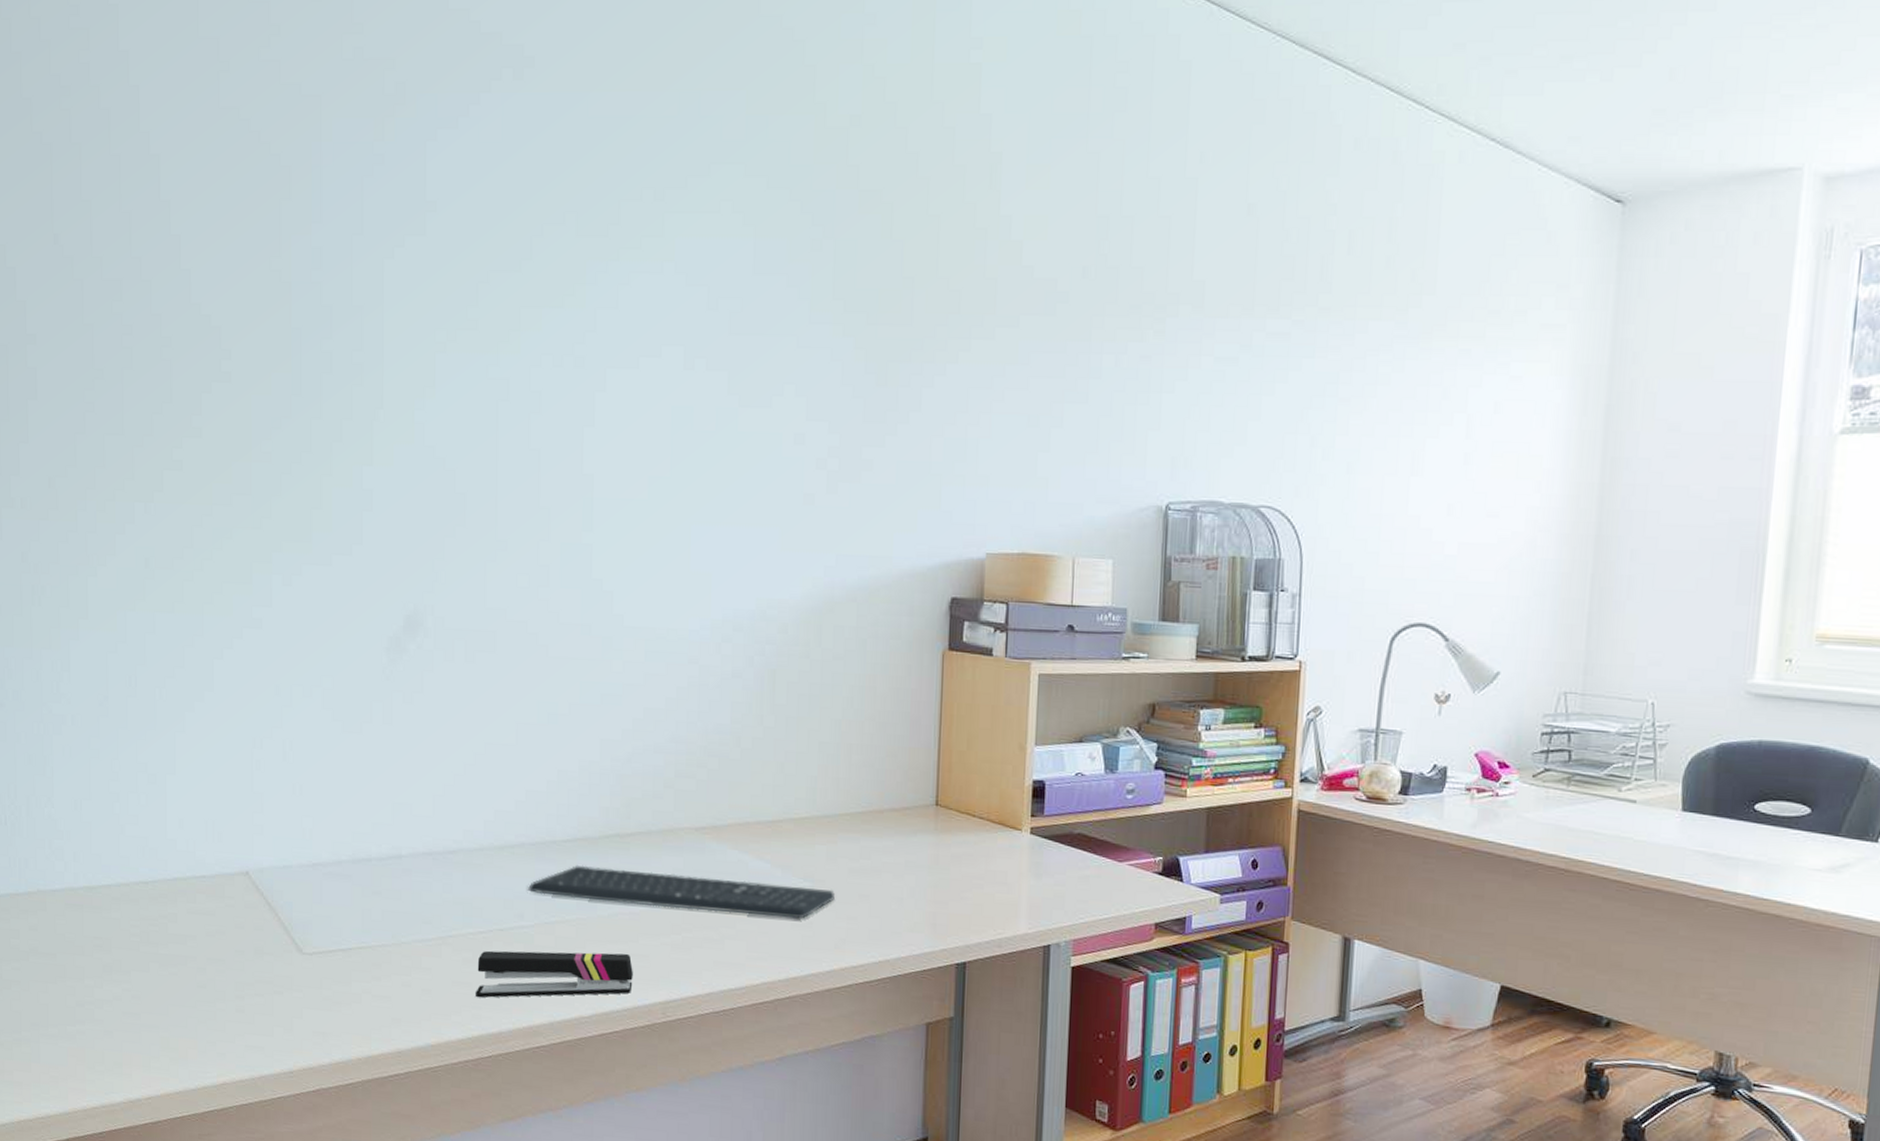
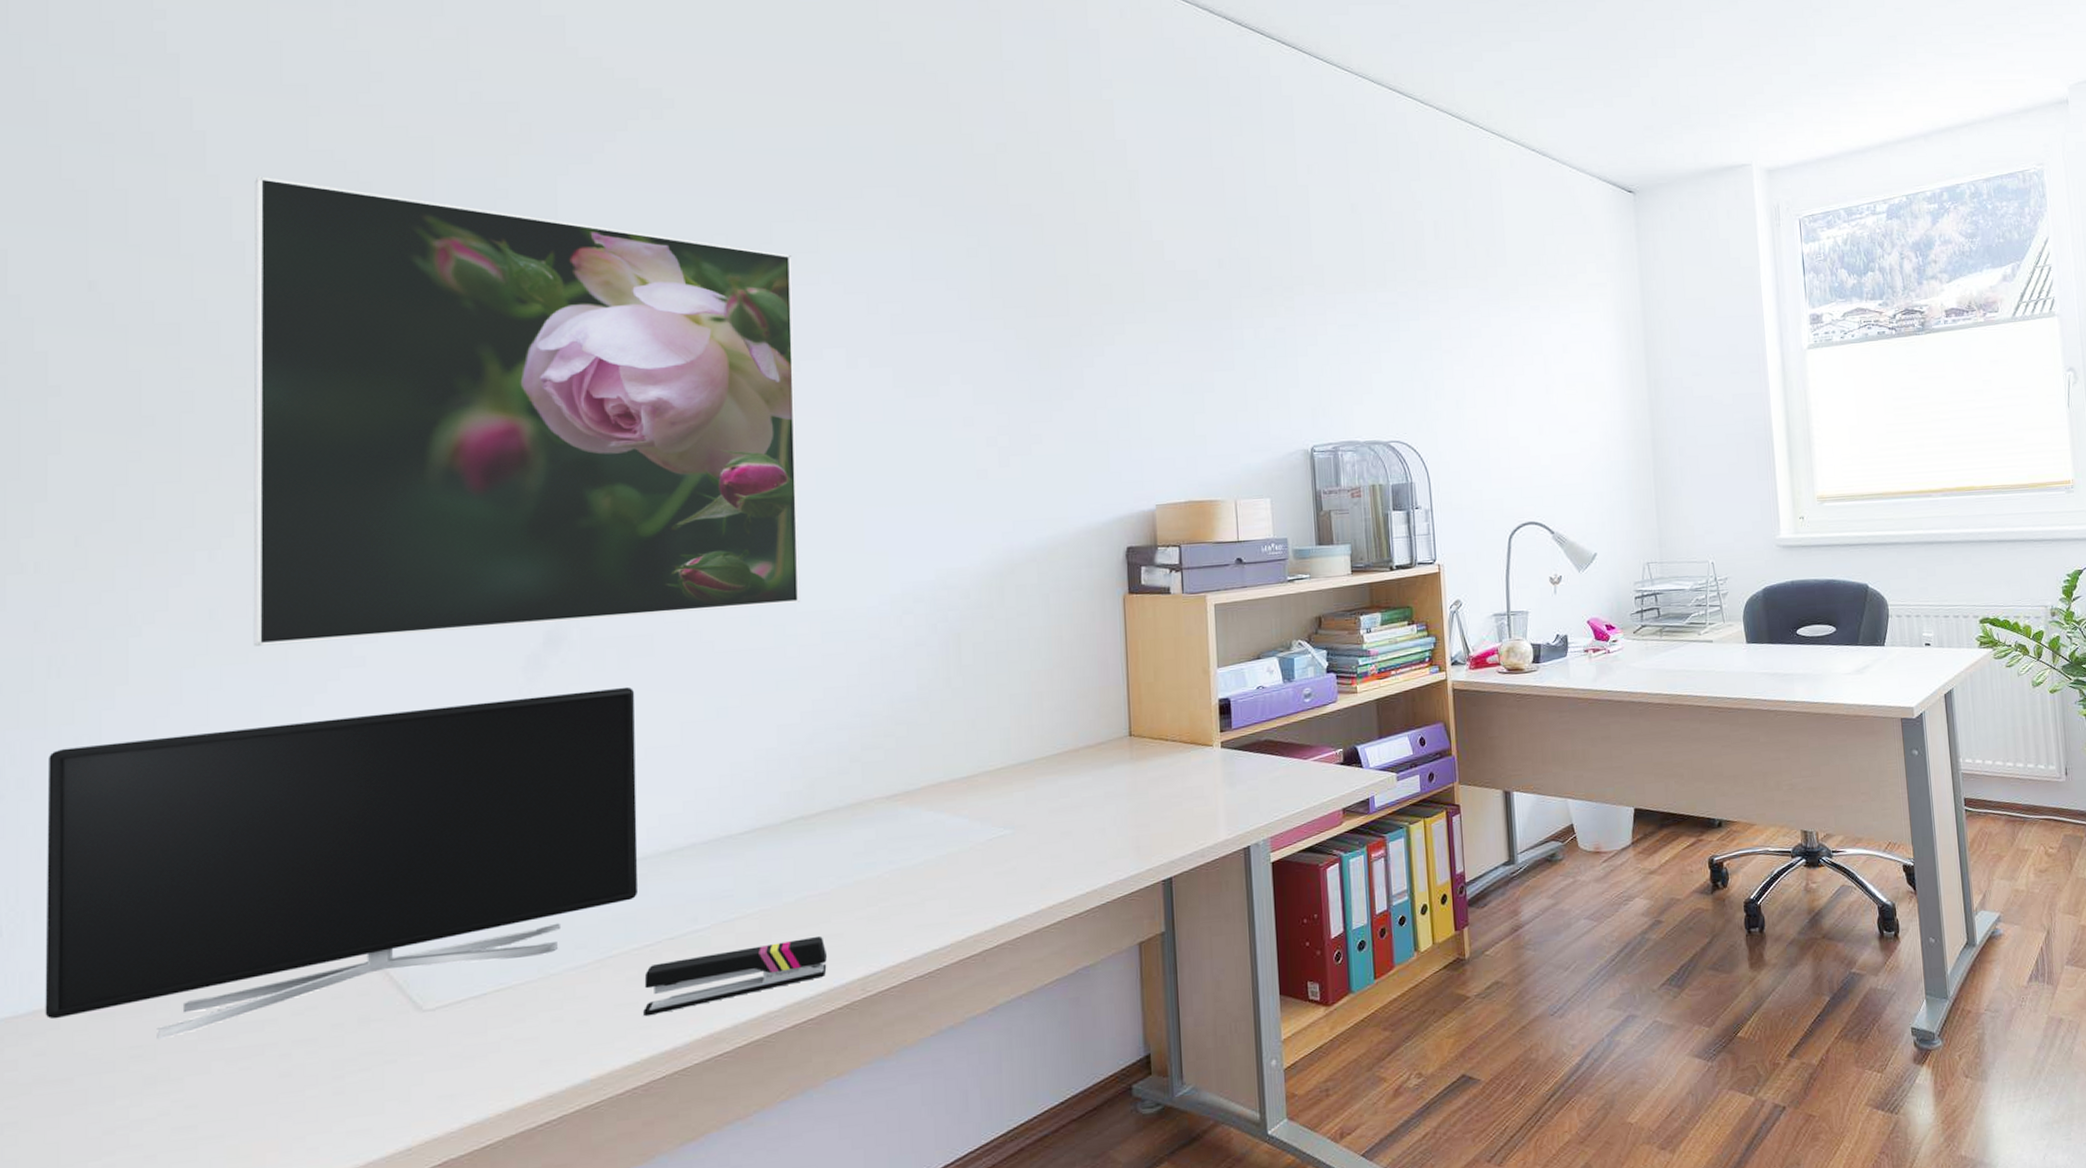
monitor: none [34,669,479,936] -> present [45,686,638,1040]
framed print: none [177,134,638,617] -> present [253,176,801,646]
keyboard: present [527,864,835,919] -> none [700,832,1037,893]

